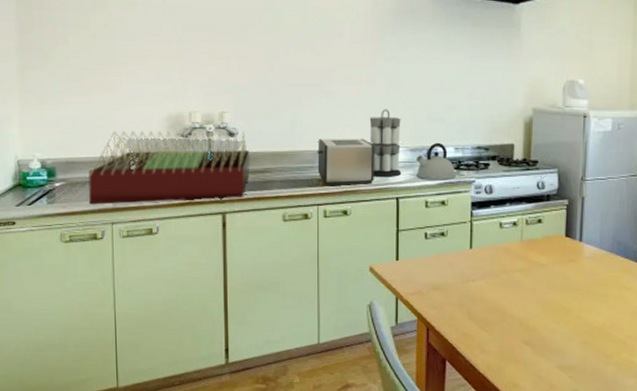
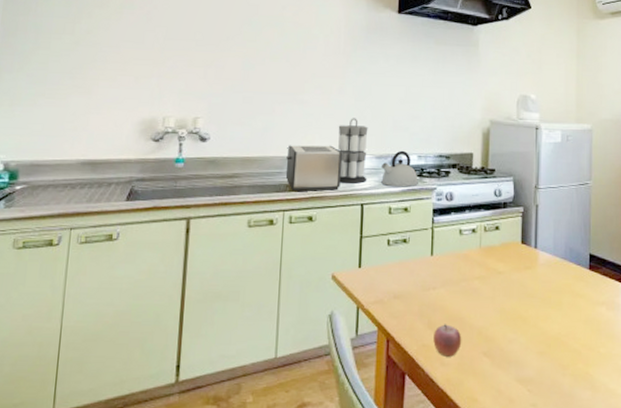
dish rack: present [88,130,250,205] -> none [50,133,220,209]
fruit: none [473,314,503,345] -> present [433,324,462,357]

